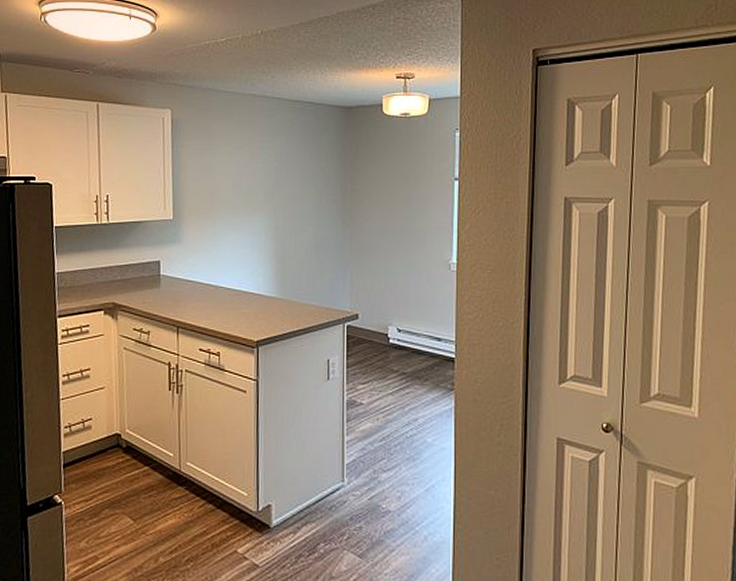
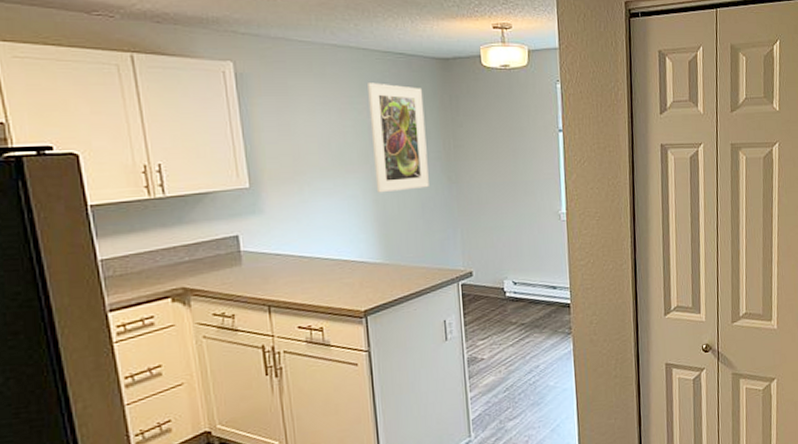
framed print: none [277,129,326,231] -> present [368,83,429,193]

